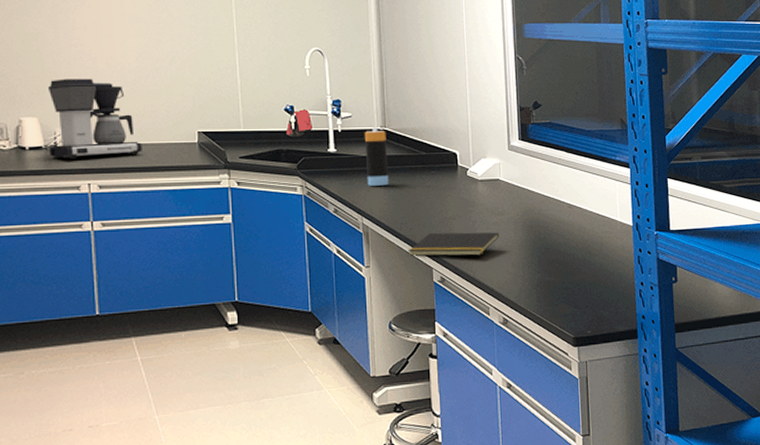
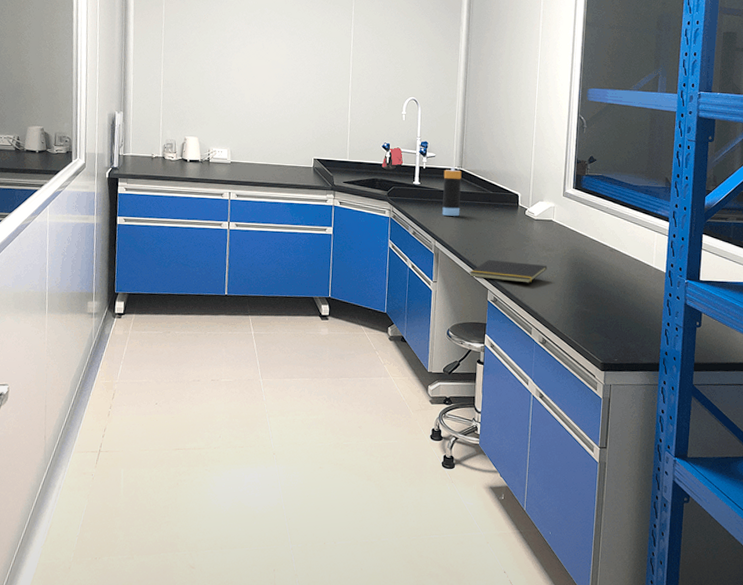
coffee maker: present [47,78,142,160] -> none [203,108,271,173]

